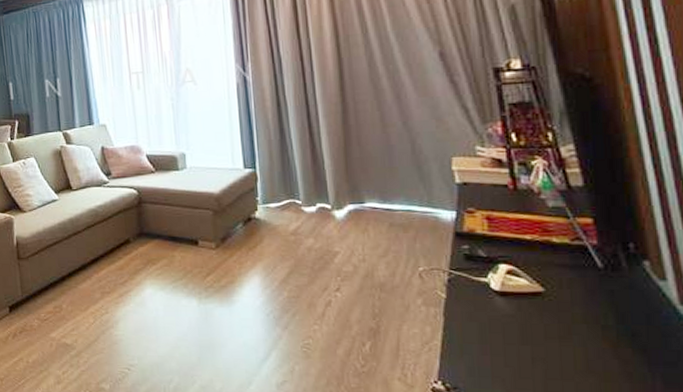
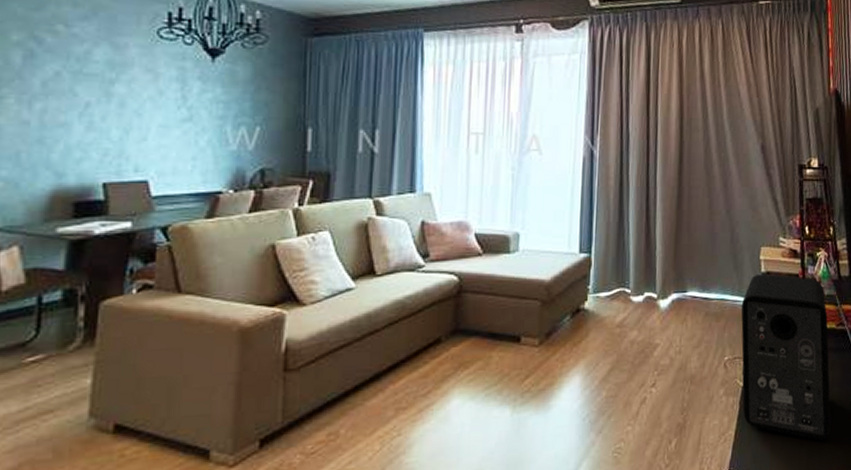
speaker: none [433,184,575,363] -> present [741,273,831,440]

